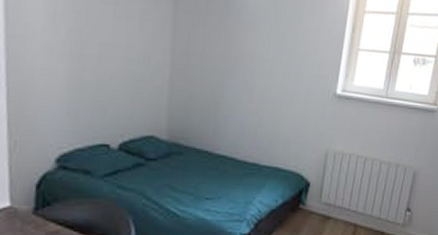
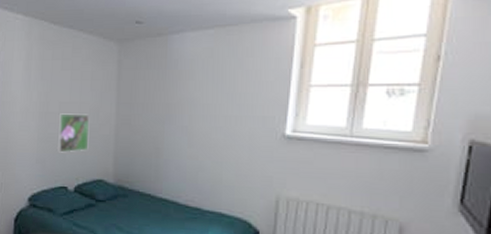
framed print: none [95,56,138,105] -> present [56,113,89,153]

